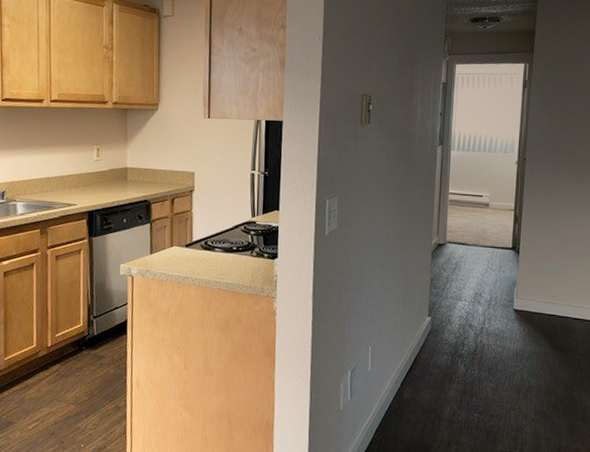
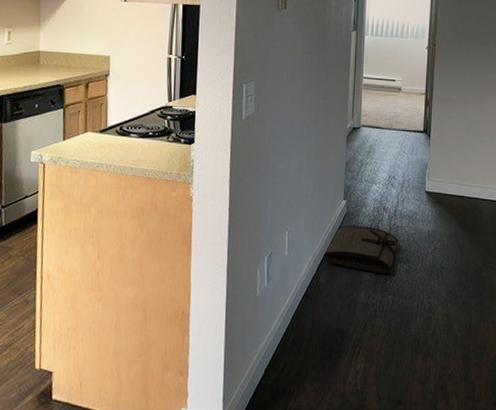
tool roll: none [407,342,486,391] -> present [323,226,399,273]

